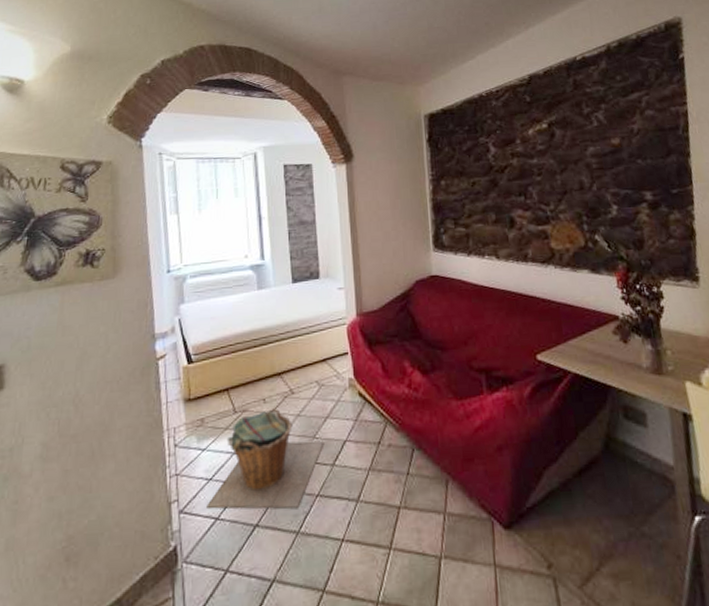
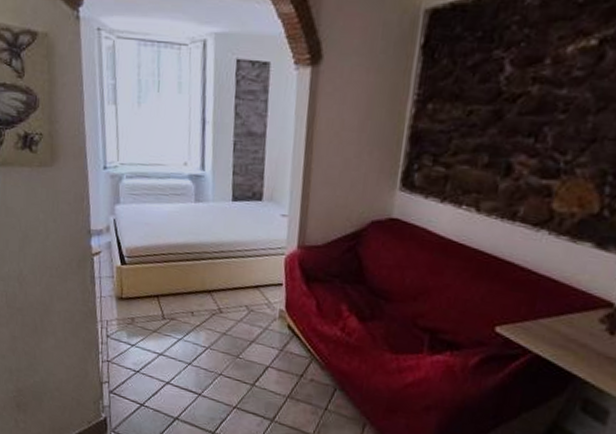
laundry basket: present [207,409,323,509] -> none [133,322,246,413]

